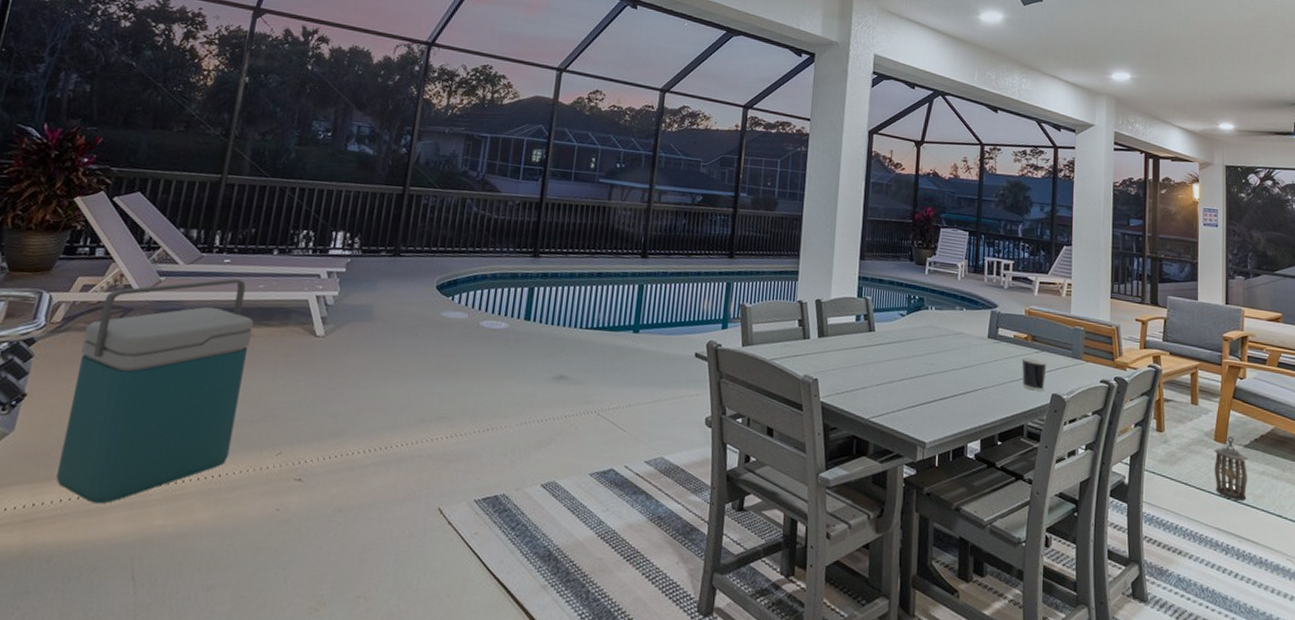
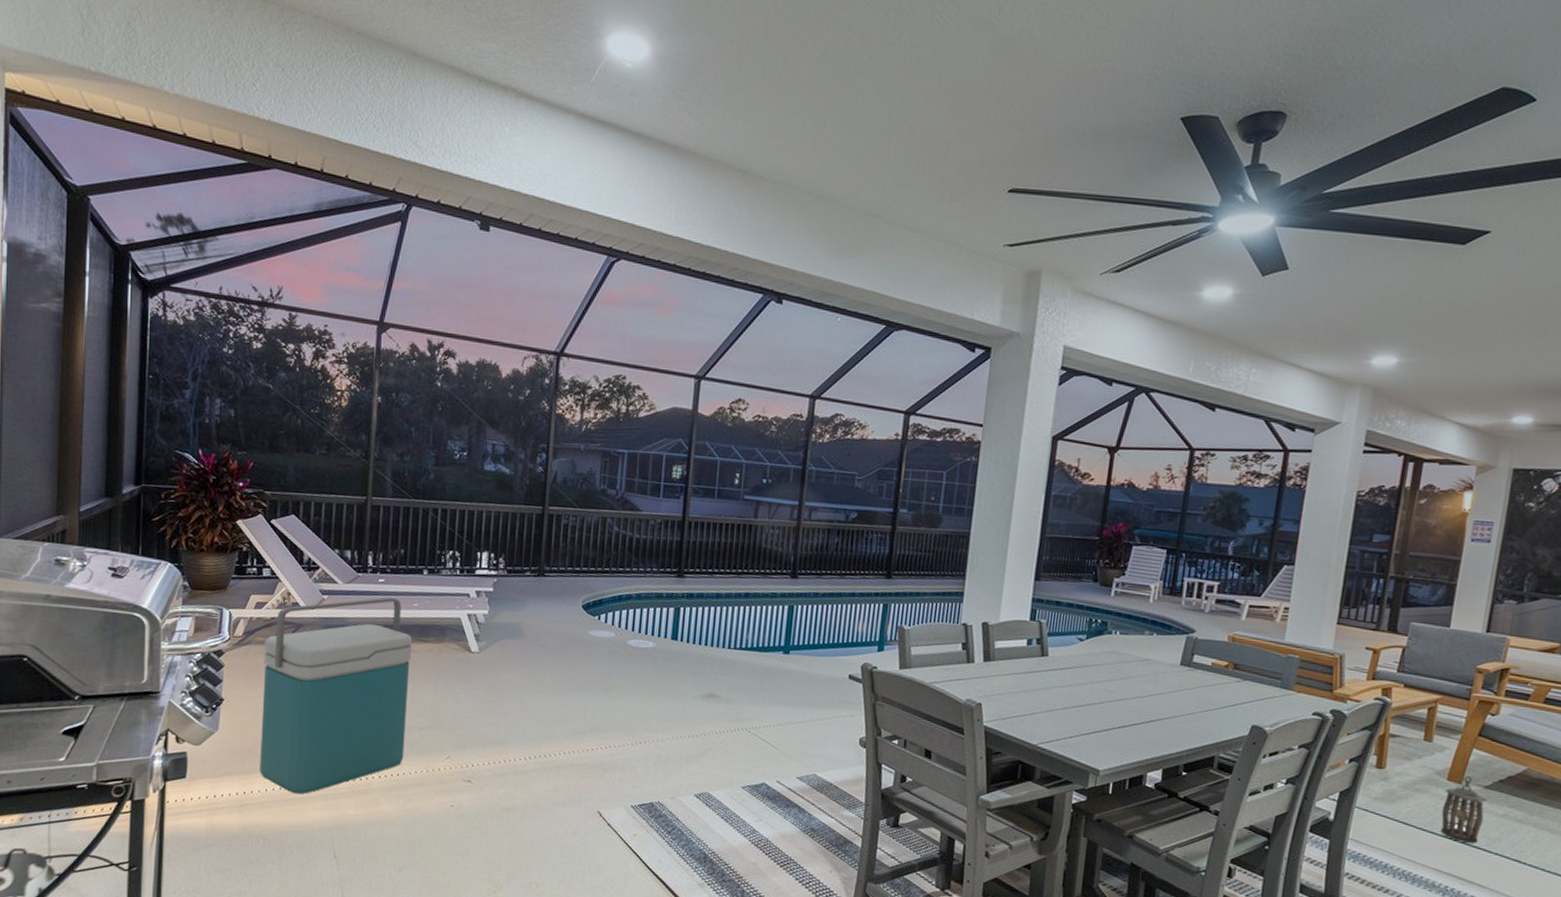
mug: present [1021,357,1047,391] -> none [1217,686,1249,722]

